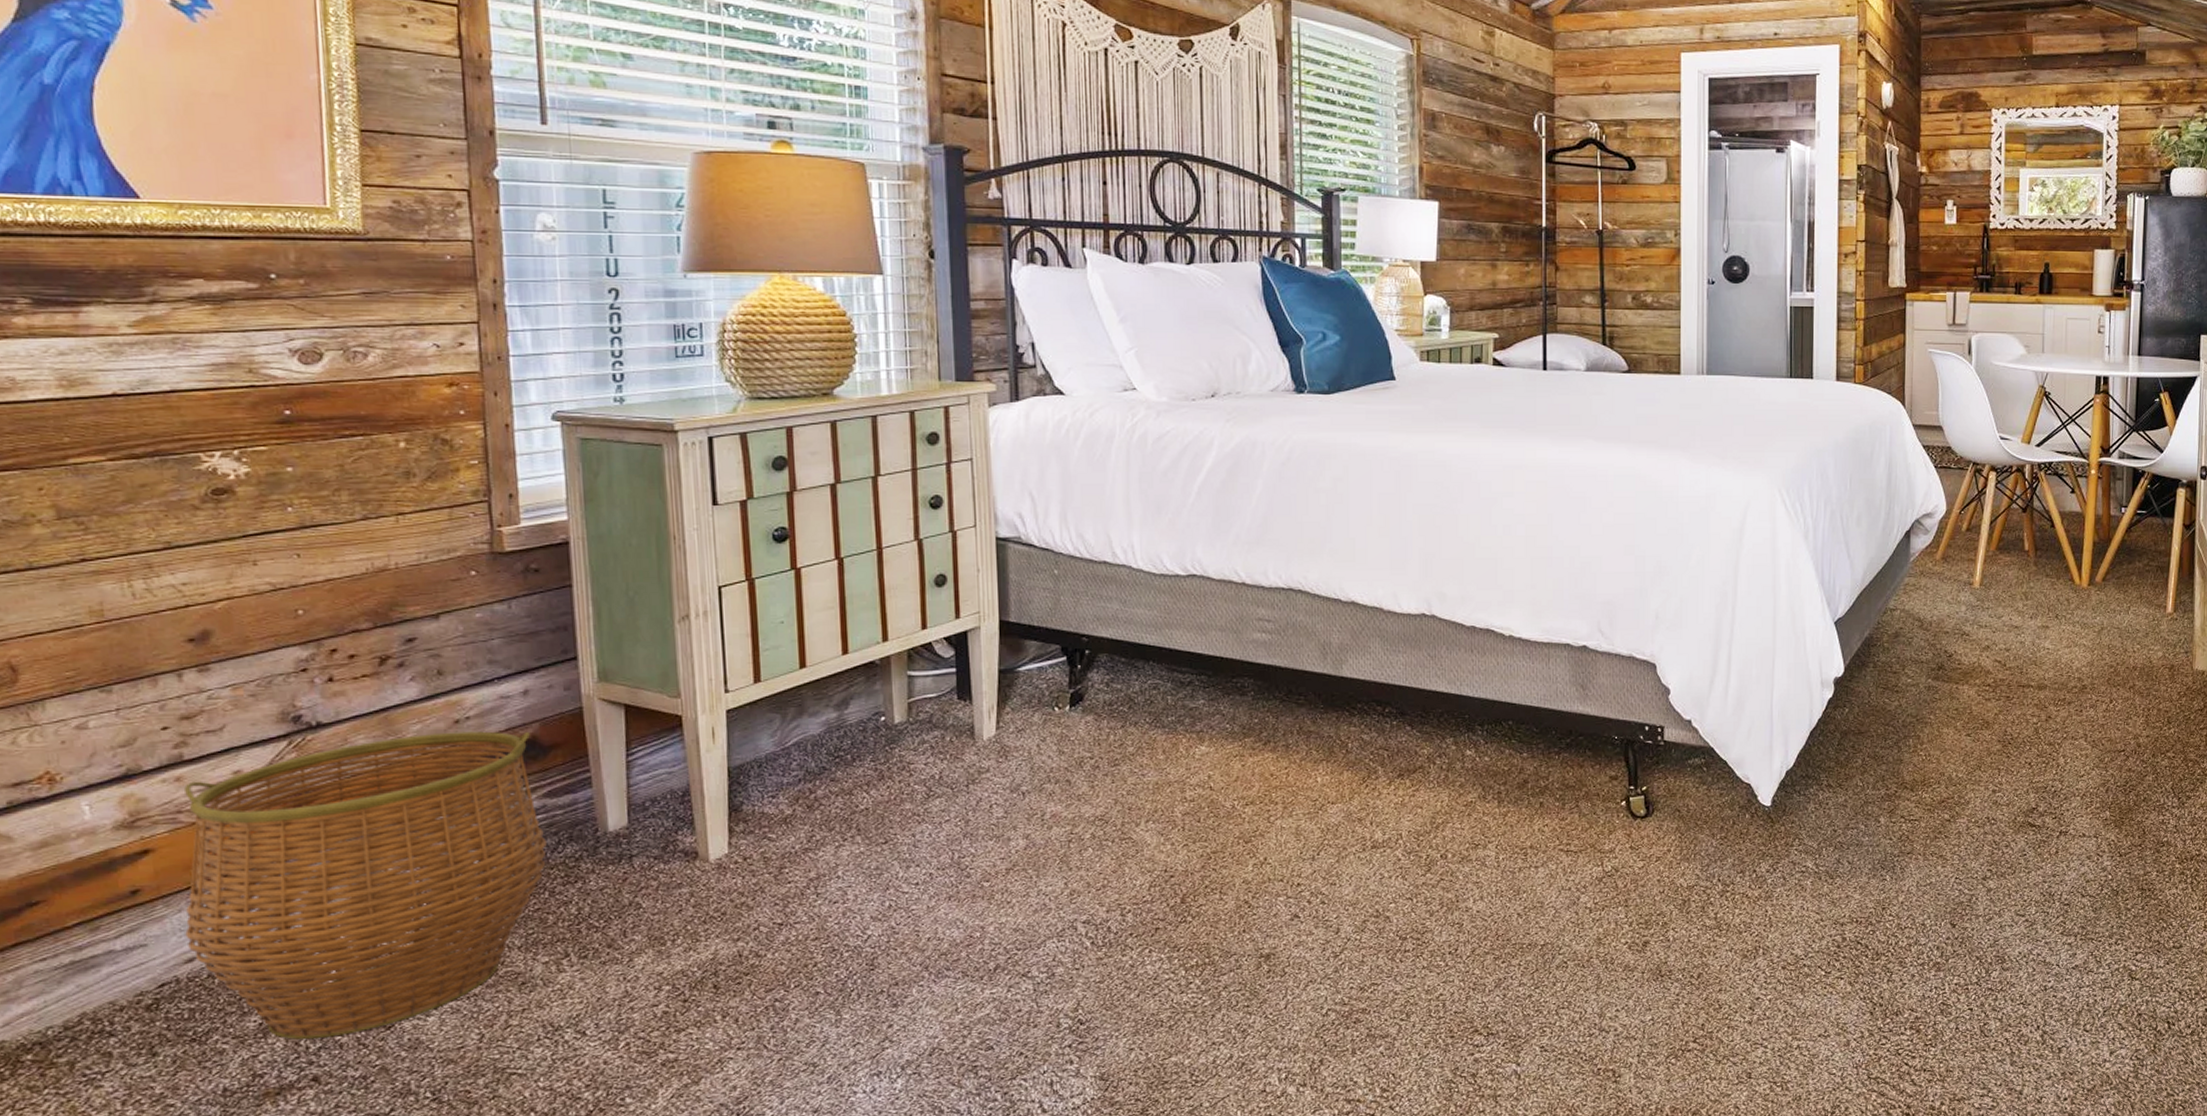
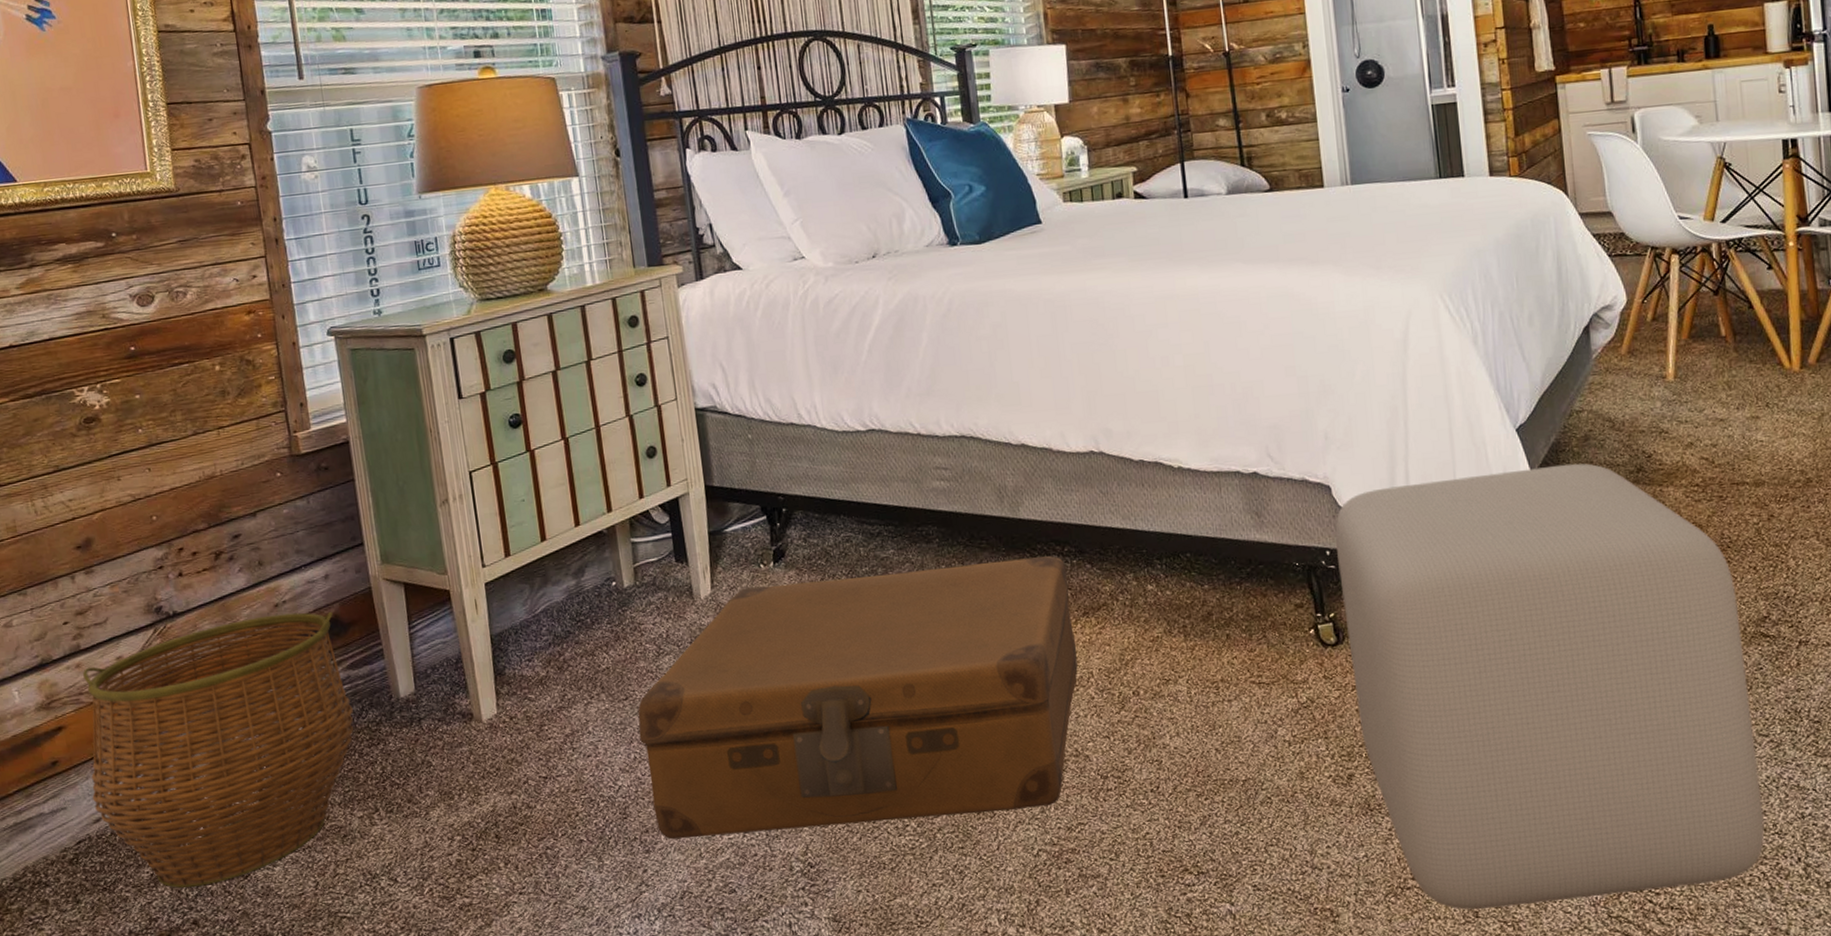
suitcase: none [897,716,1388,993] -> present [637,556,1078,840]
pouf: none [1655,658,2013,1071] -> present [1335,463,1765,910]

